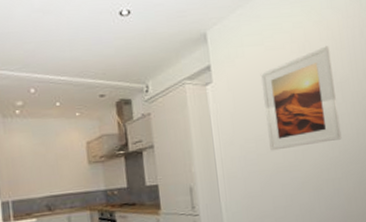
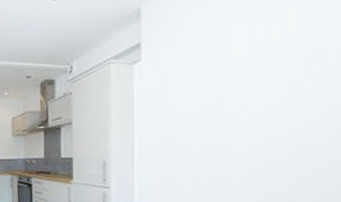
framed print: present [260,46,342,151] -> none [199,10,304,131]

